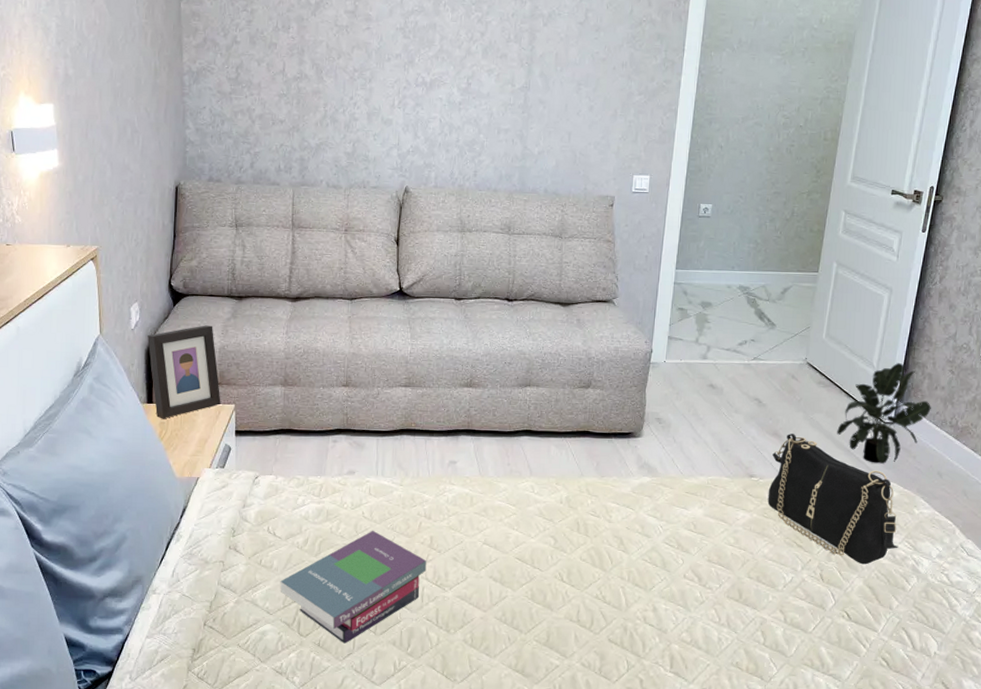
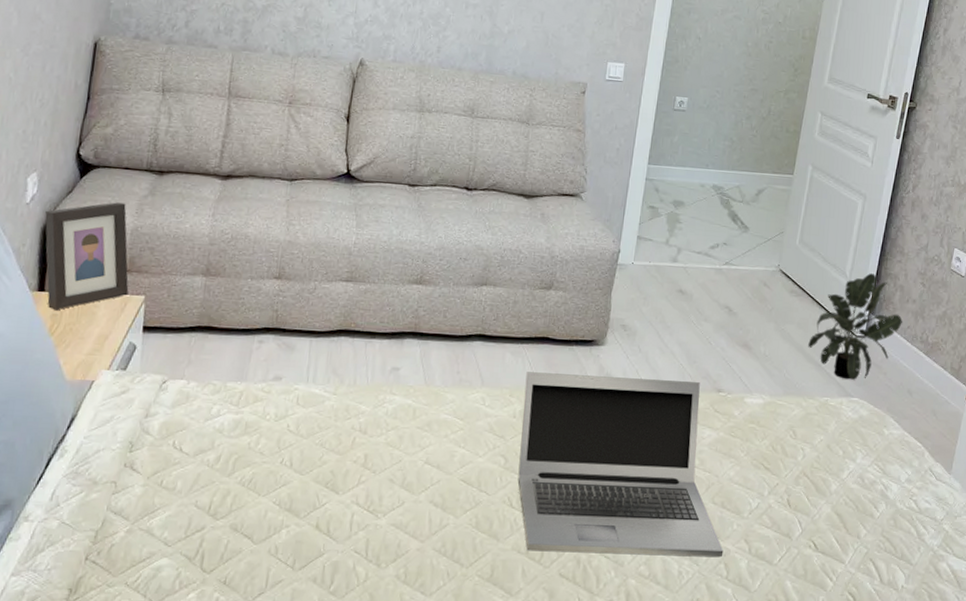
books: present [280,530,427,644] -> none [182,446,359,581]
laptop: none [567,462,760,625] -> present [517,372,724,557]
handbag: present [767,434,898,565] -> none [735,345,868,490]

